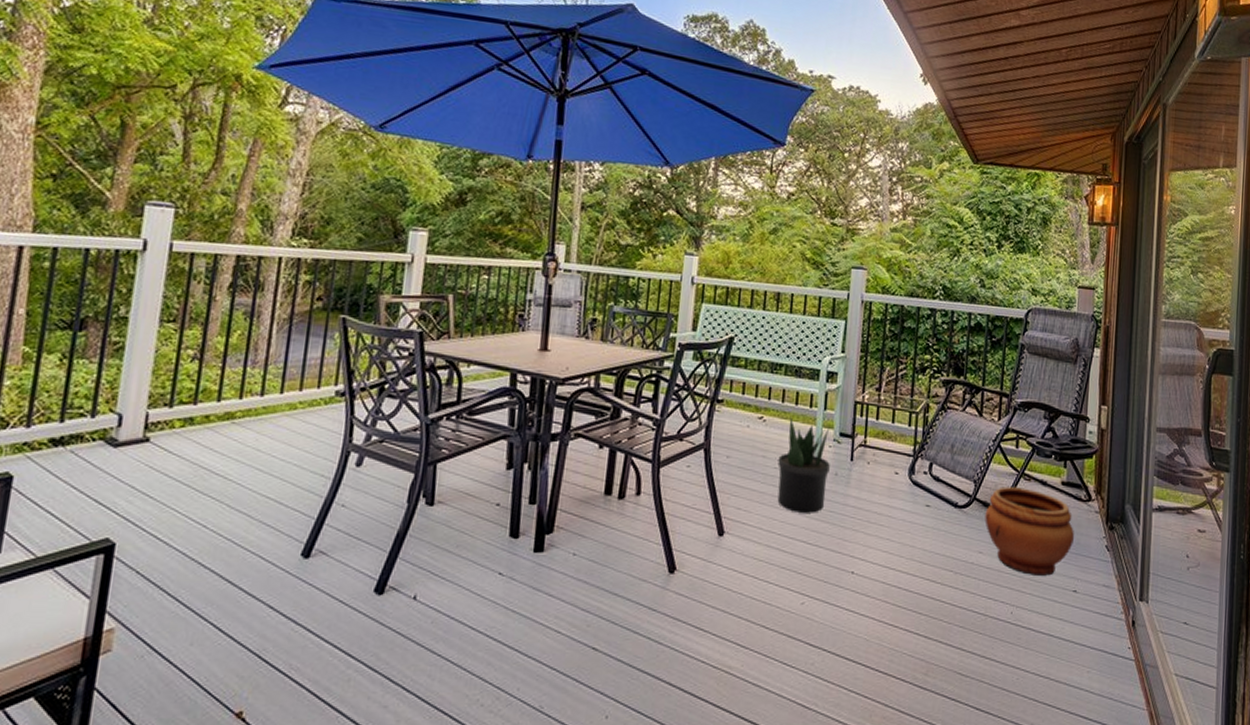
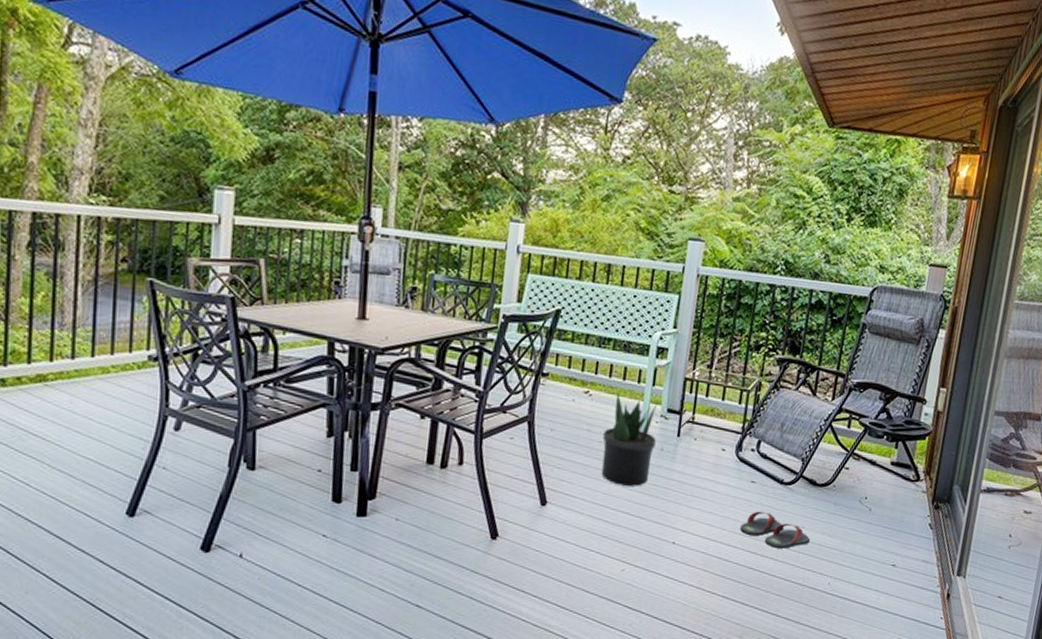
flip-flop: none [918,536,988,576] -> present [740,511,810,549]
planter pot: present [984,486,1075,576] -> none [809,465,900,551]

